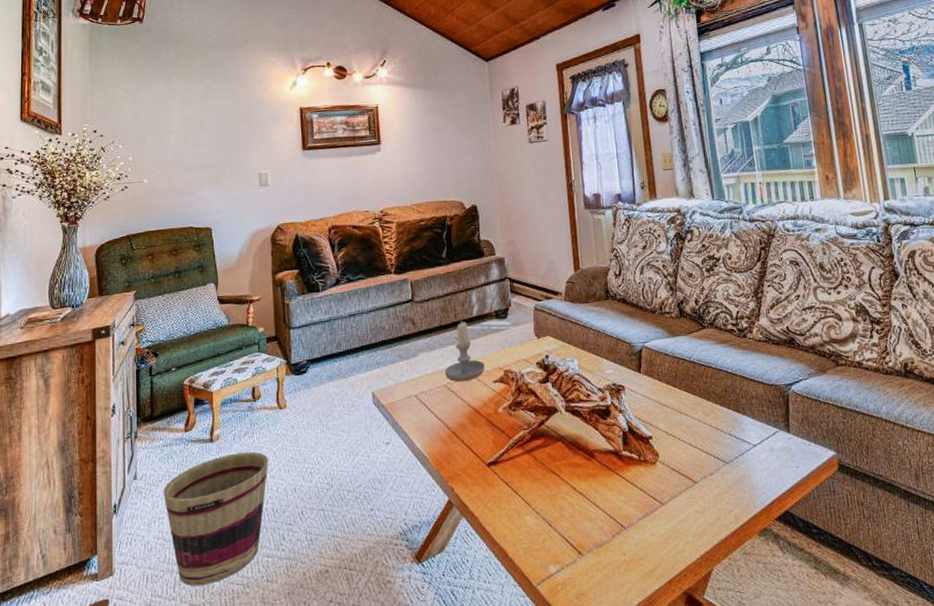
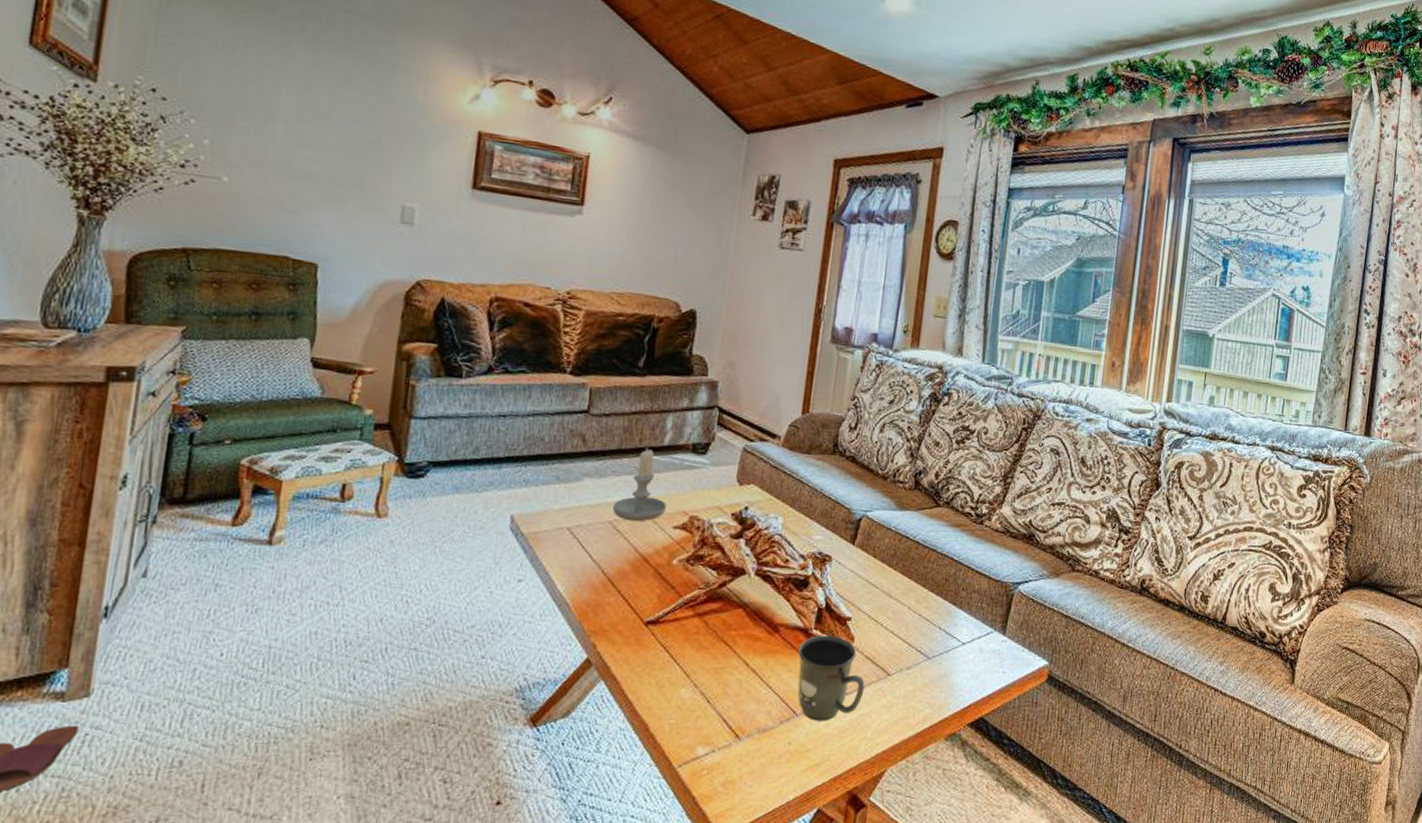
basket: present [163,451,269,586] -> none [184,563,351,723]
mug: none [613,454,678,532] -> present [797,634,865,721]

